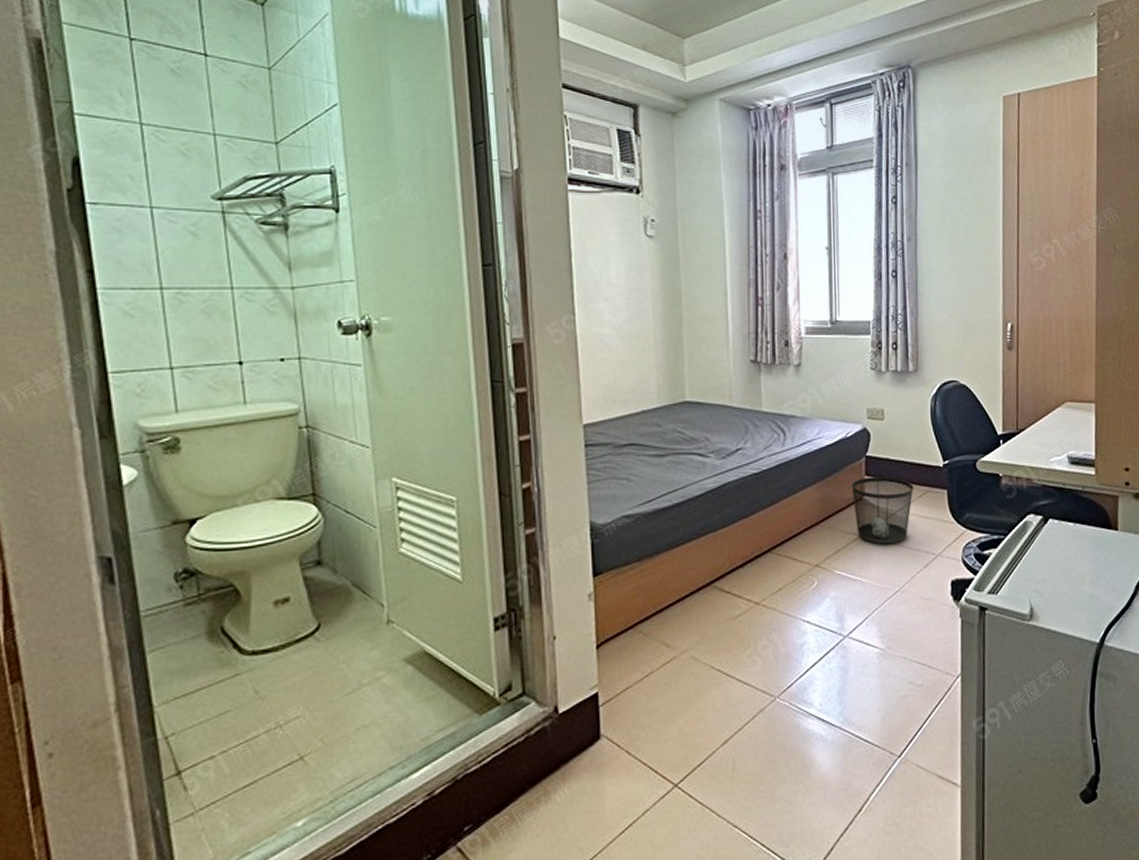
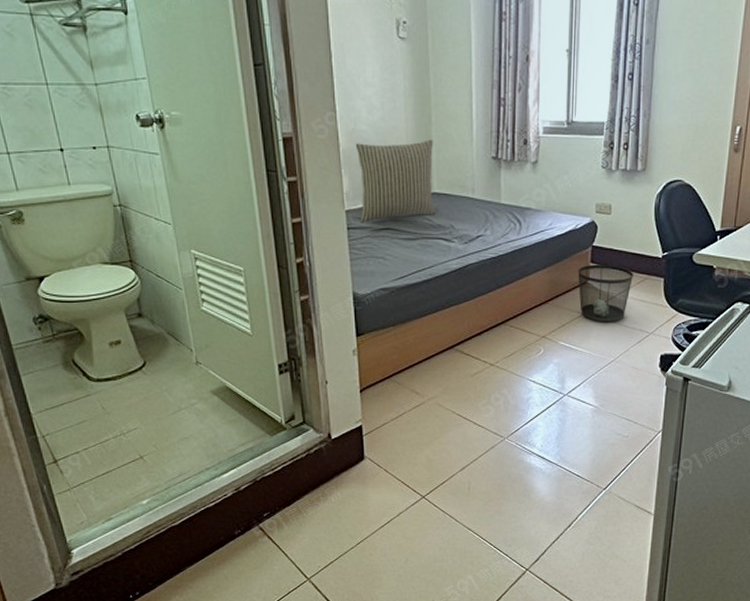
pillow: none [596,343,688,439] -> present [355,139,436,223]

